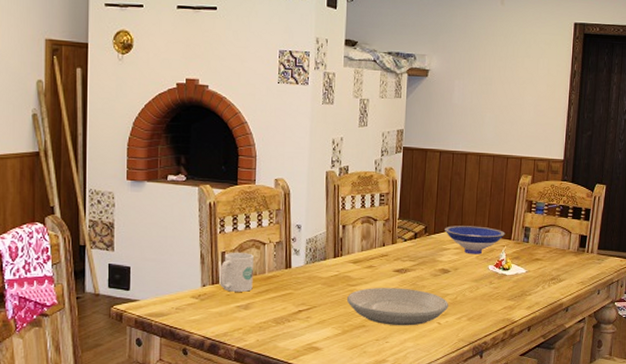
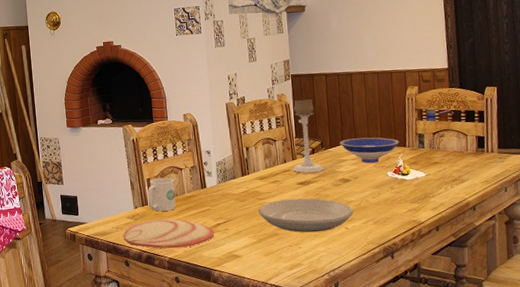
plate: none [183,301,295,337] -> present [122,218,215,249]
candle holder: none [390,176,425,260] -> present [292,99,324,173]

